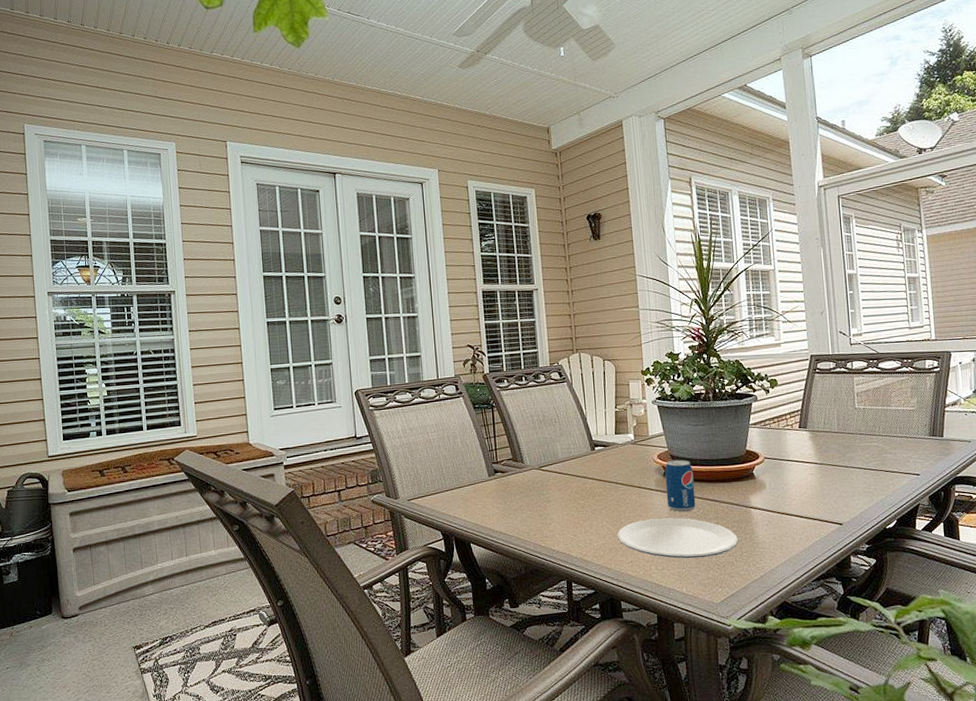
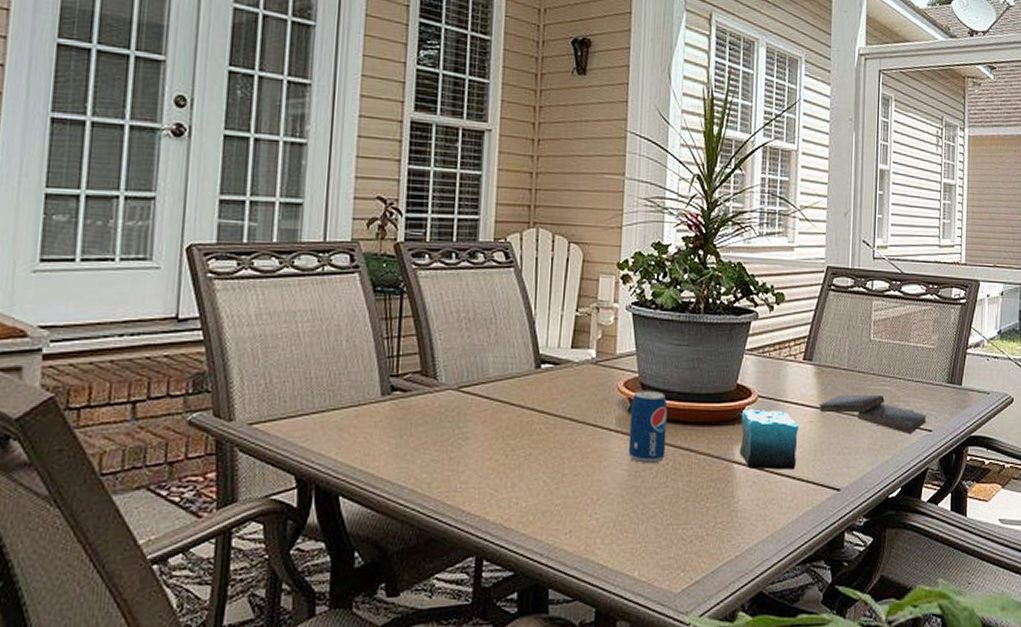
plate: present [617,517,739,558] -> none [555,471,714,529]
candle: none [752,466,803,512] -> present [739,409,799,470]
book: none [816,450,915,478] -> present [818,395,928,434]

